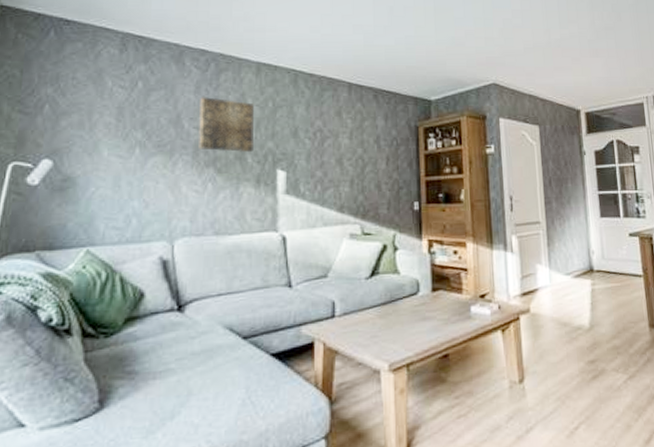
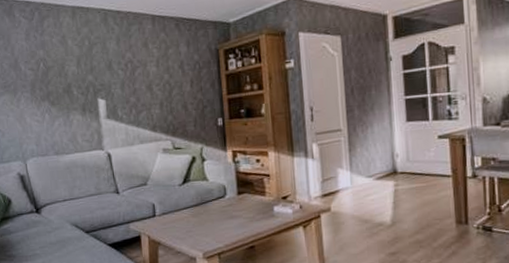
wall art: present [199,96,254,152] -> none [30,41,77,88]

